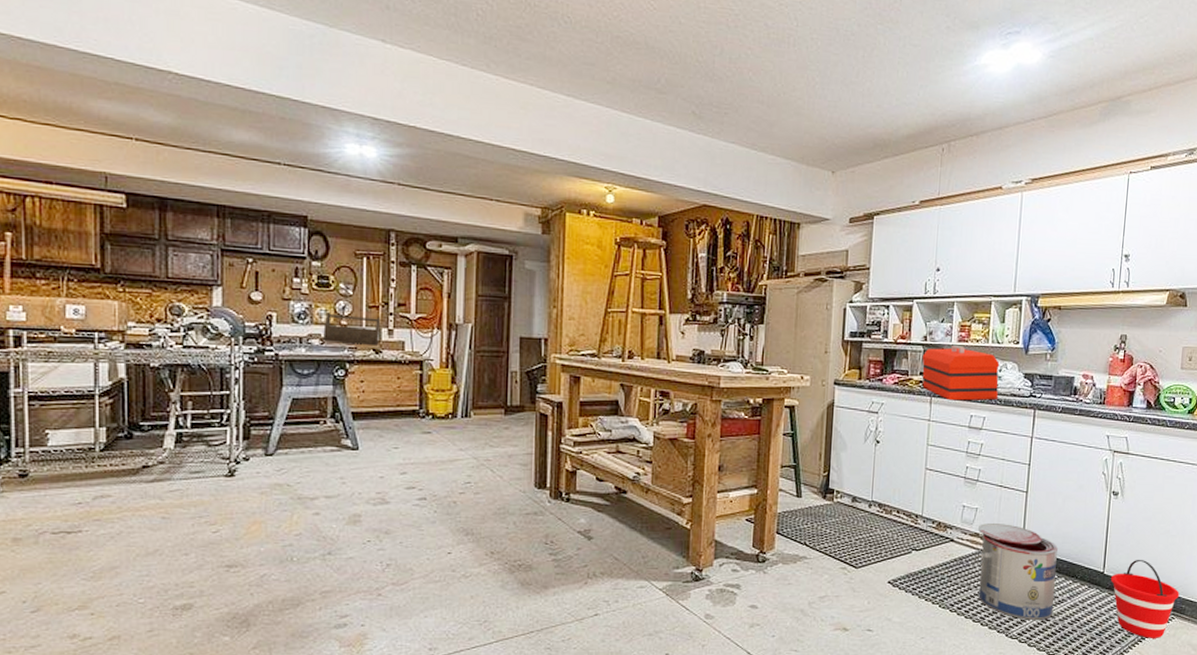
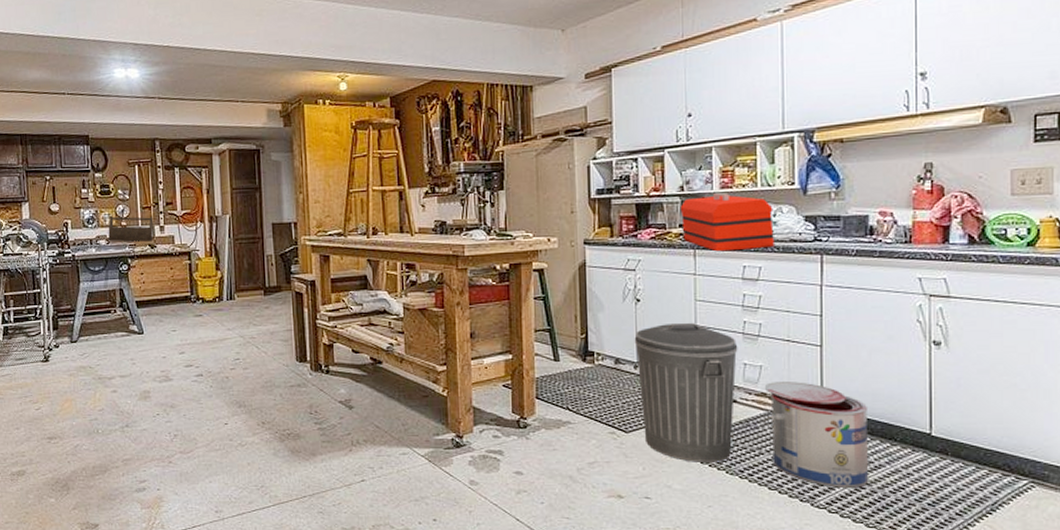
trash can: none [871,465,960,597] -> present [634,322,738,462]
bucket: present [1110,560,1180,638] -> none [940,419,1039,510]

